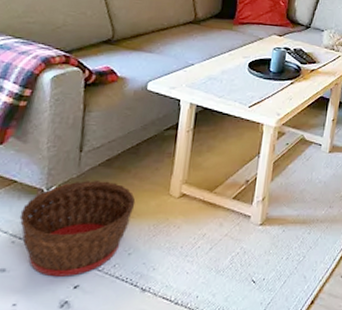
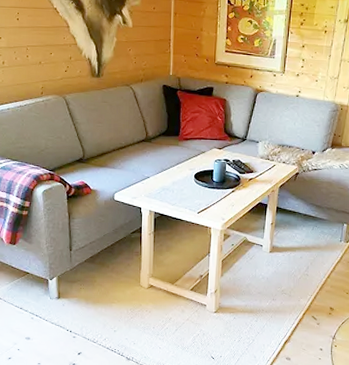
basket: present [19,181,136,277] -> none [34,273,115,346]

